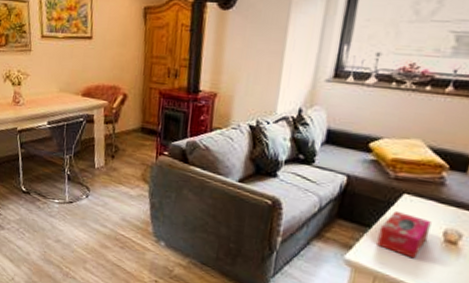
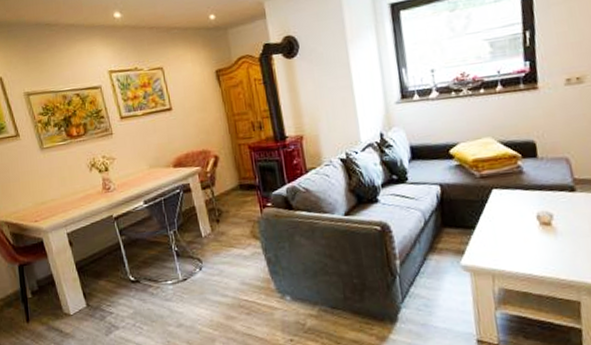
tissue box: present [377,211,431,259] -> none [482,207,526,248]

